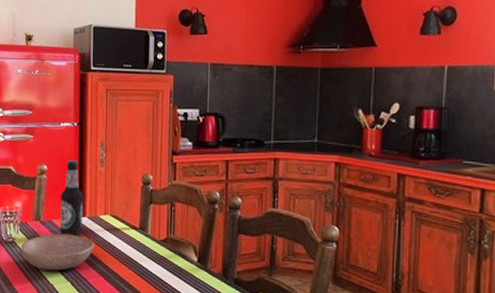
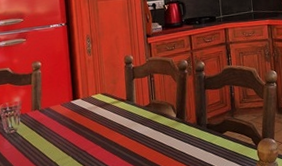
bowl: present [20,233,95,271] -> none [22,115,90,152]
bottle: present [60,160,84,237] -> none [55,54,78,118]

